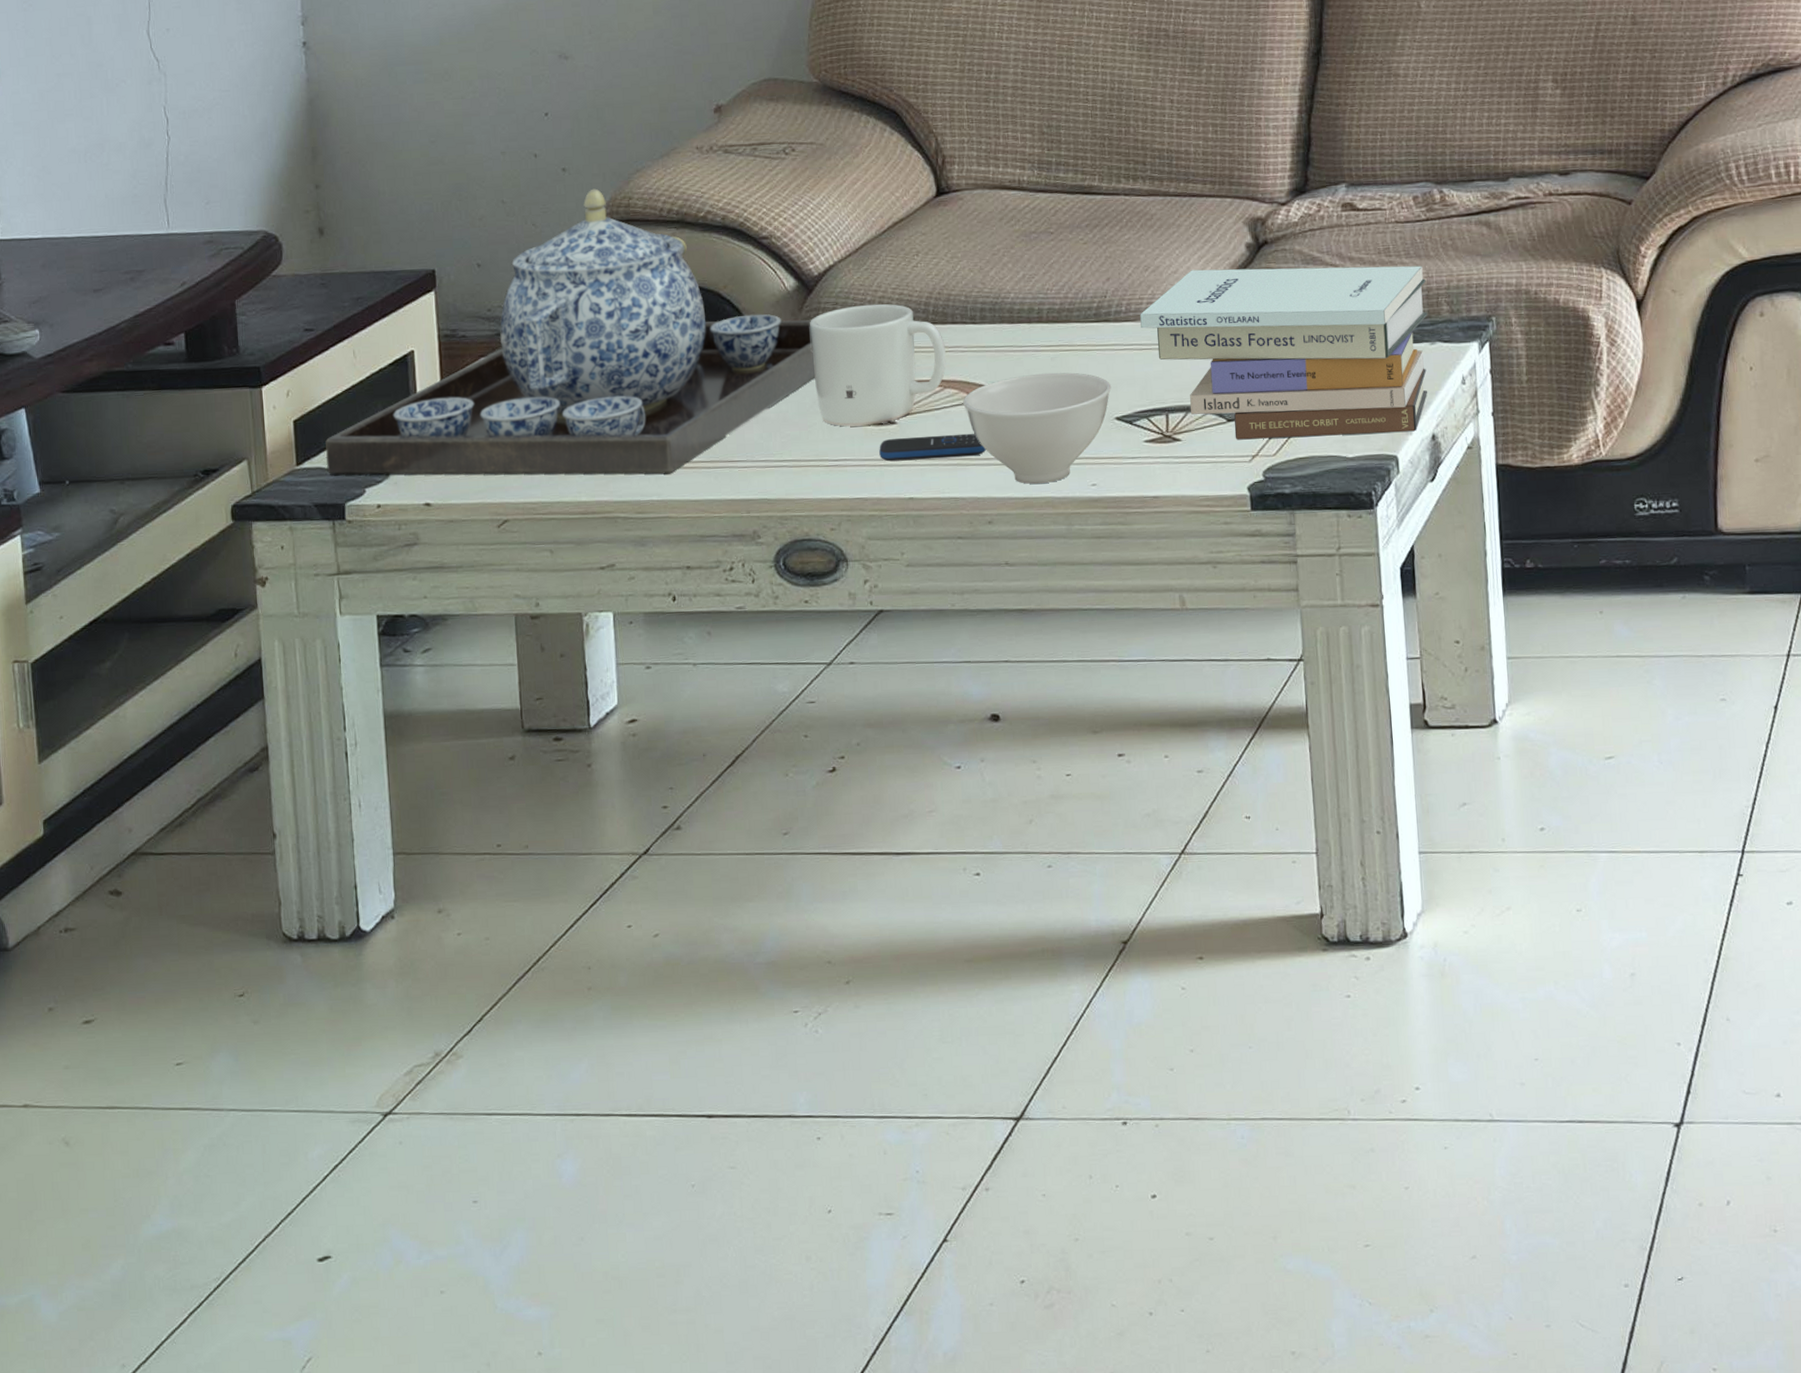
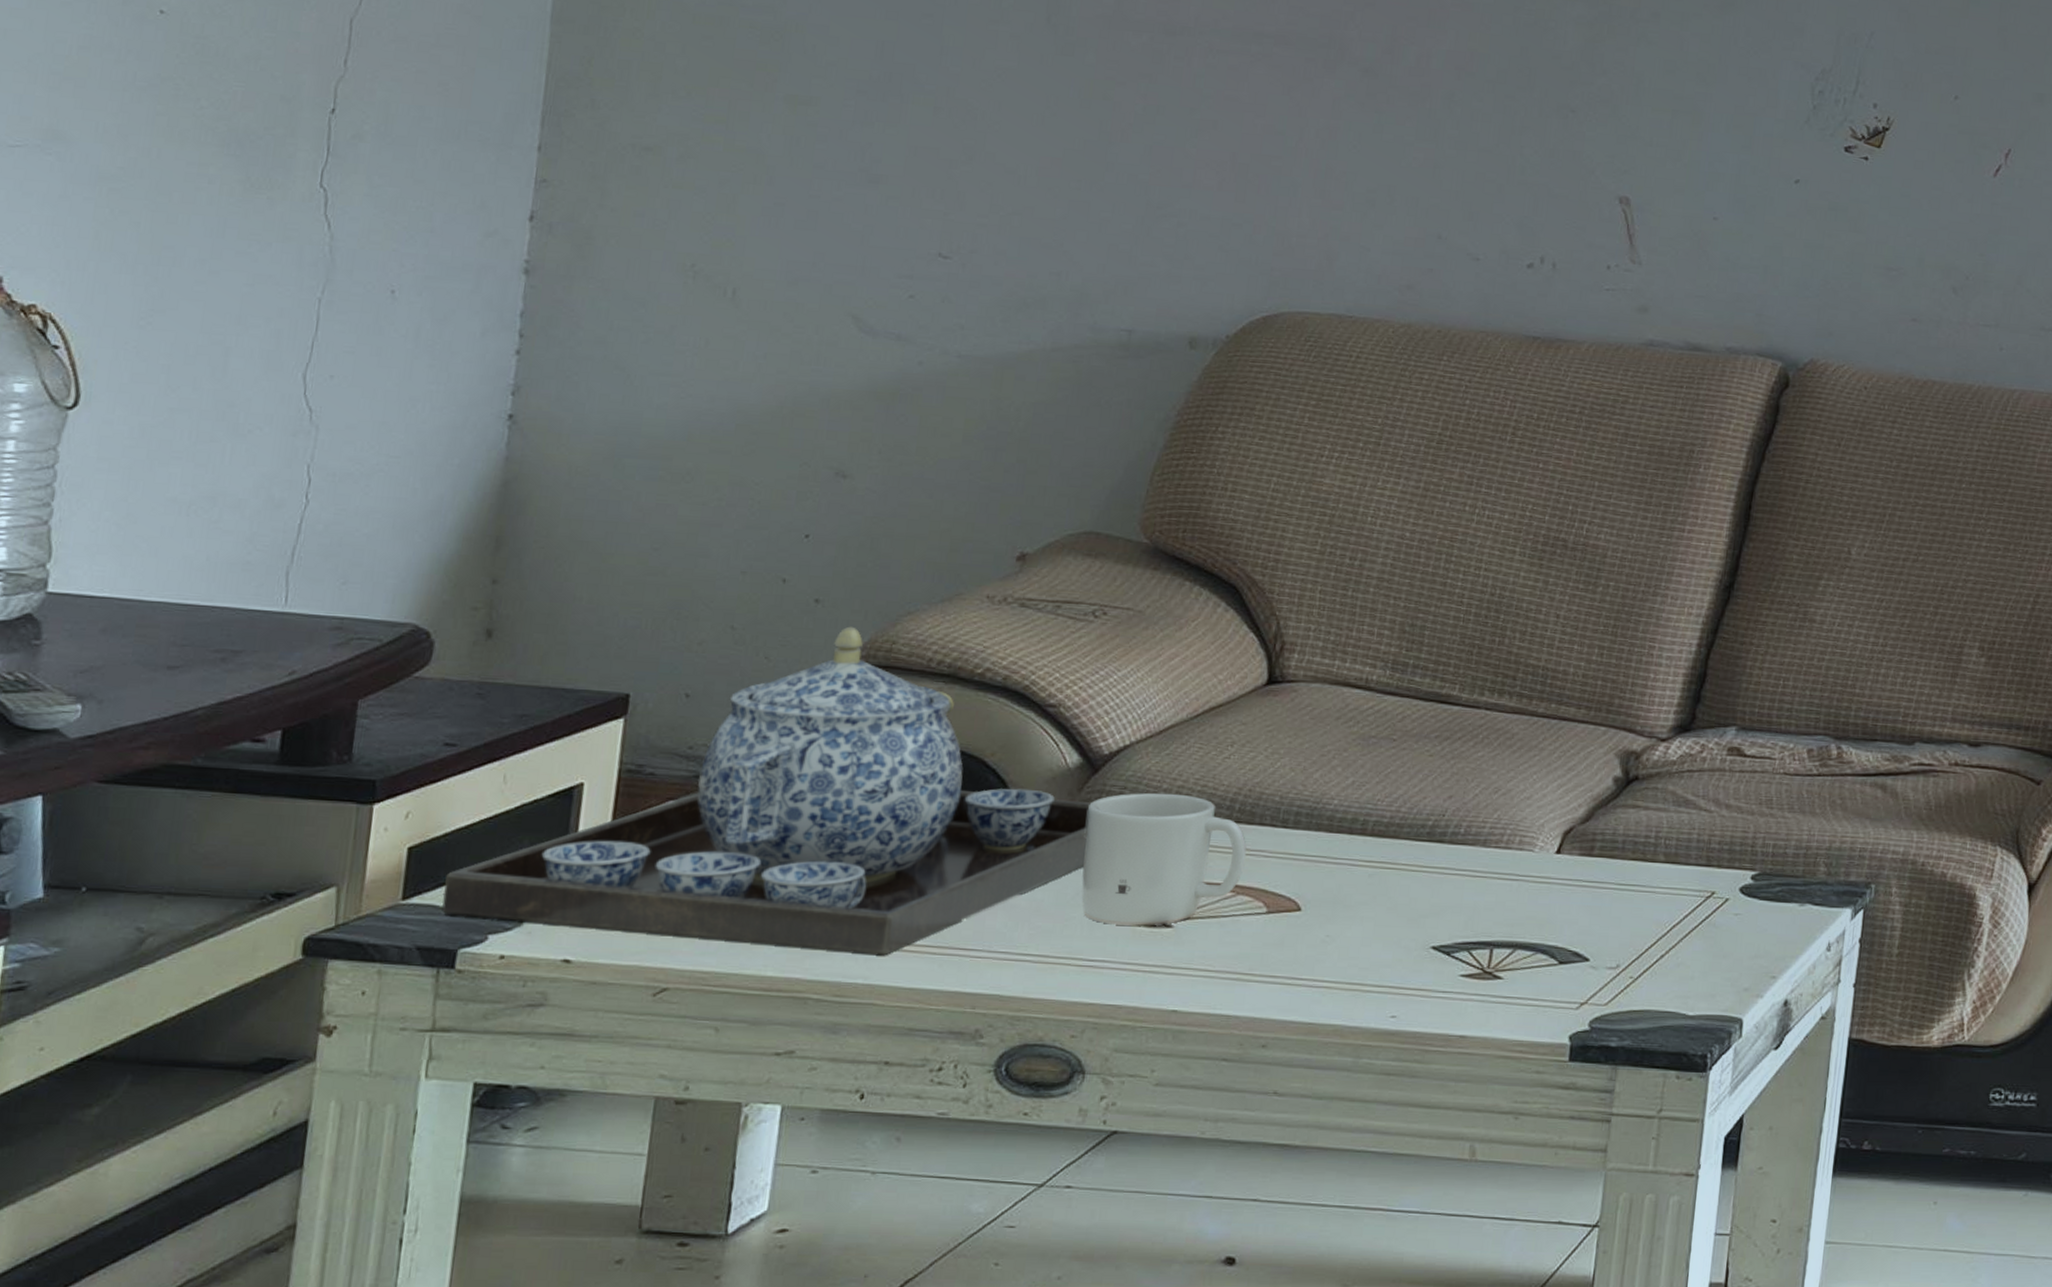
mobile phone: present [879,433,986,462] -> none [1145,943,1274,972]
bowl: present [963,372,1112,485] -> none [1256,889,1433,1010]
books: present [1140,265,1428,440] -> none [1478,798,1806,995]

